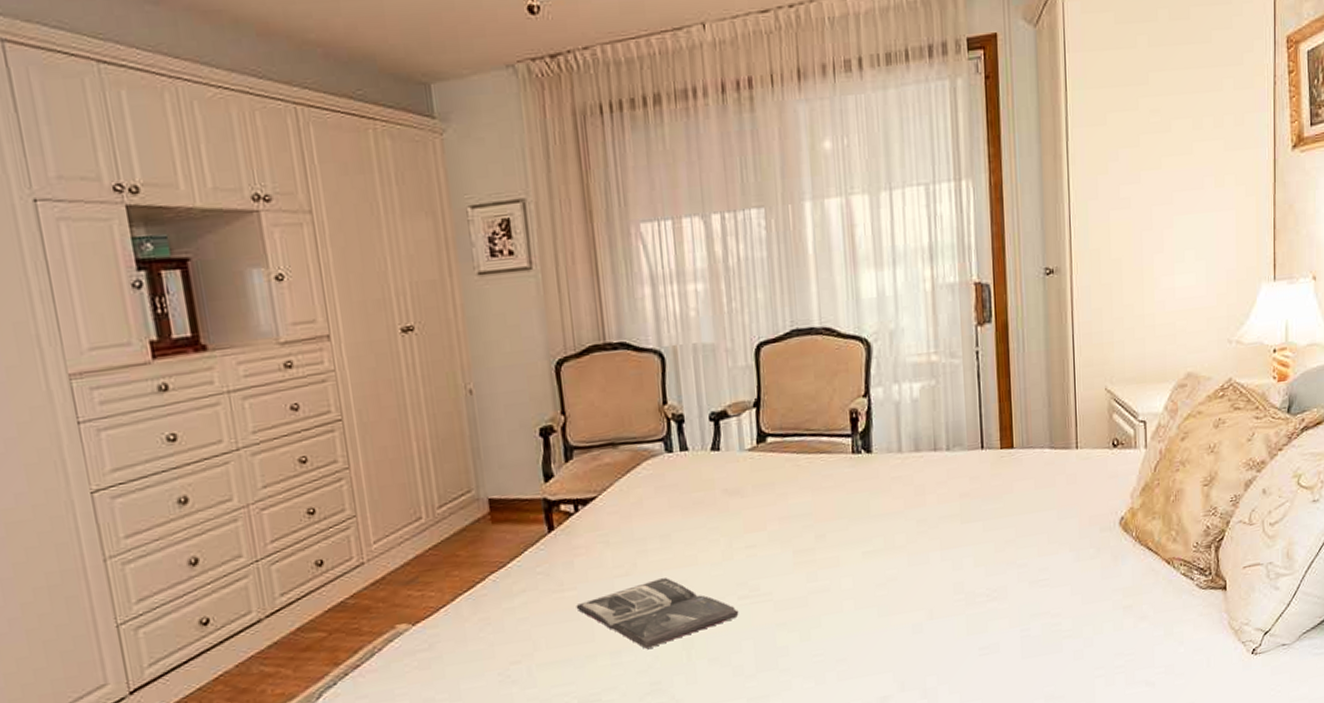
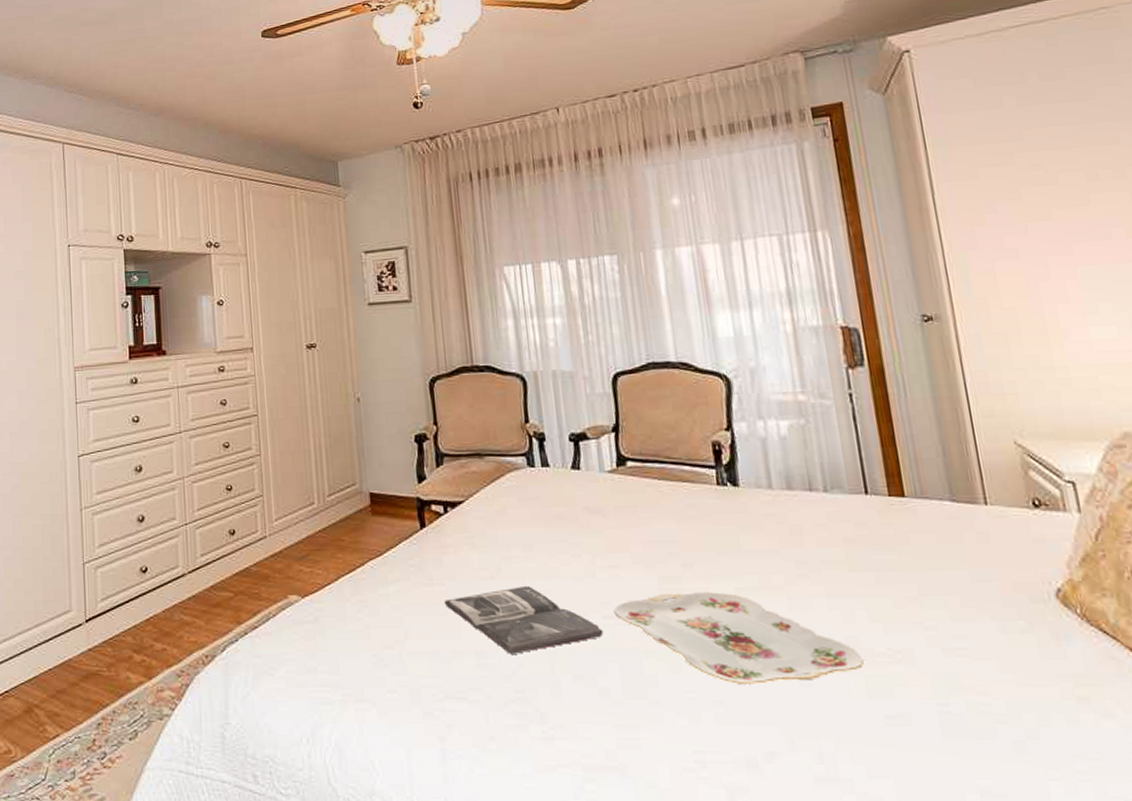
serving tray: none [750,558,967,642] -> present [614,592,864,684]

